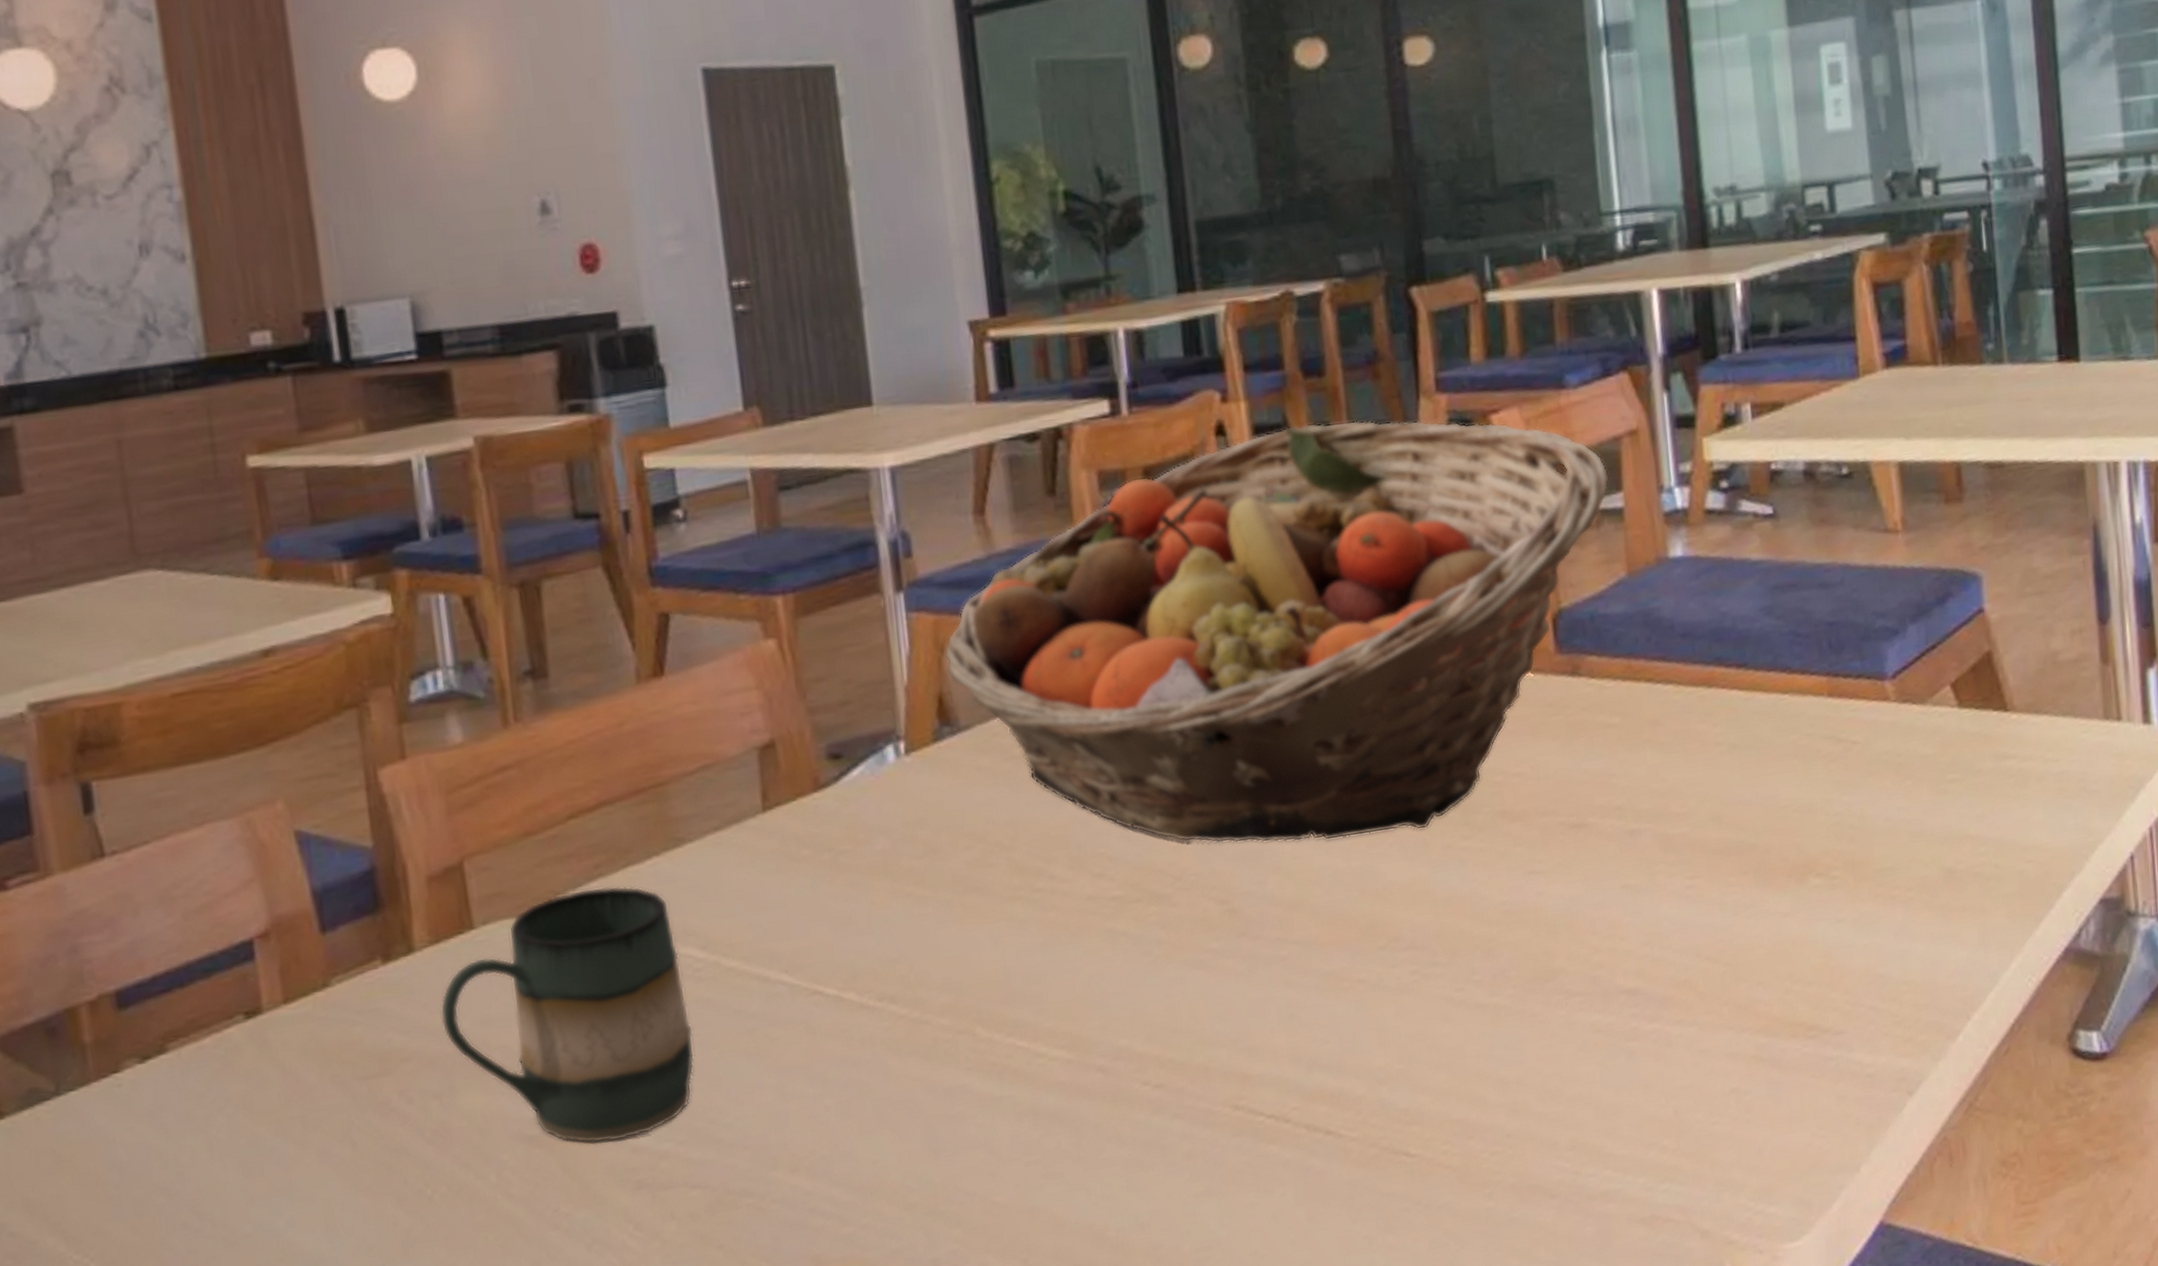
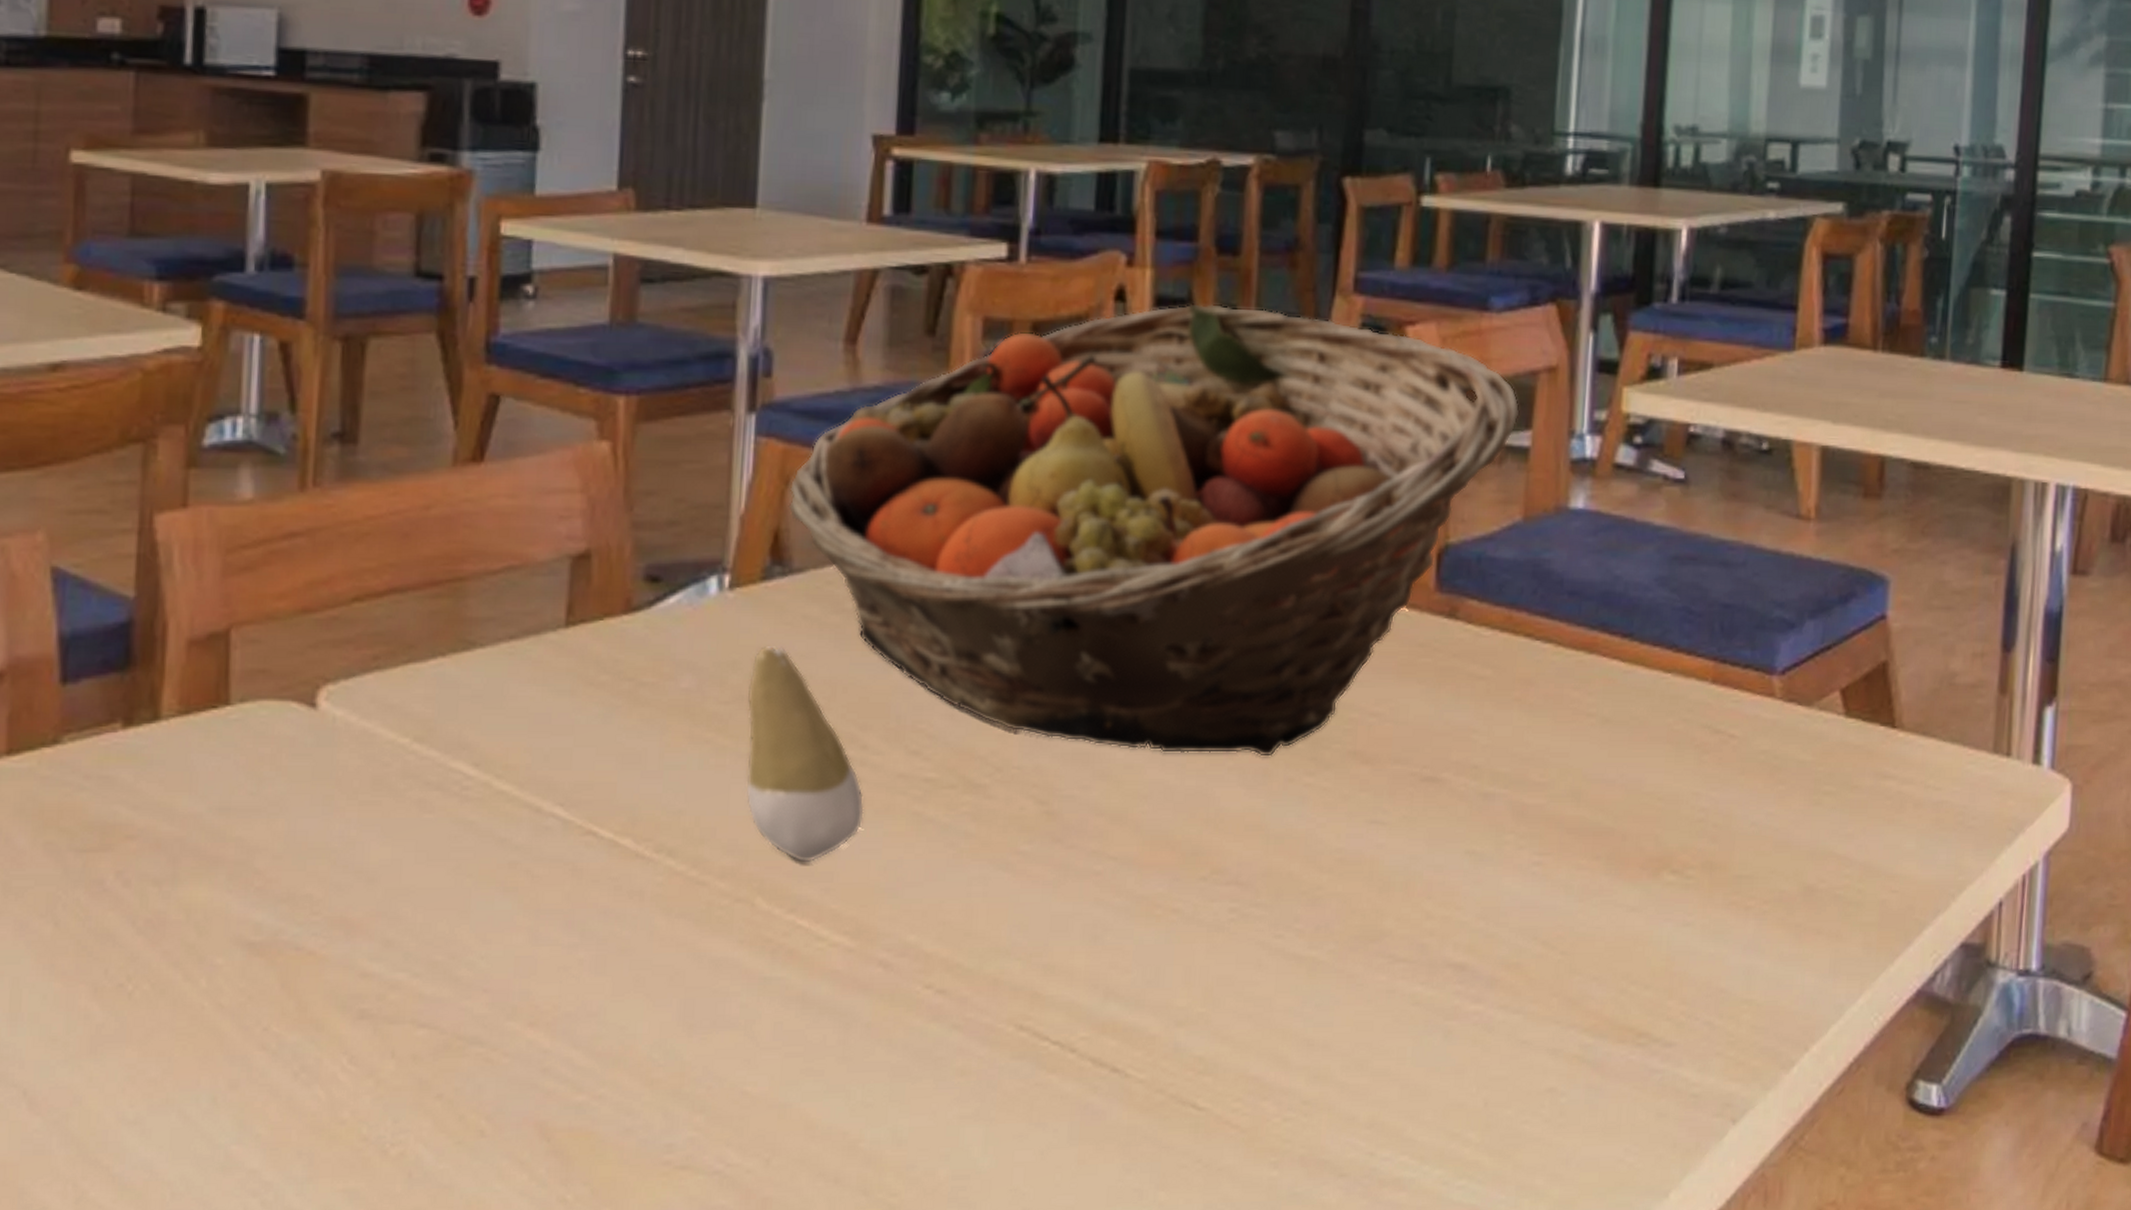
mug: present [440,886,695,1144] -> none [176,680,449,963]
tooth: none [937,799,1062,990] -> present [745,645,865,863]

